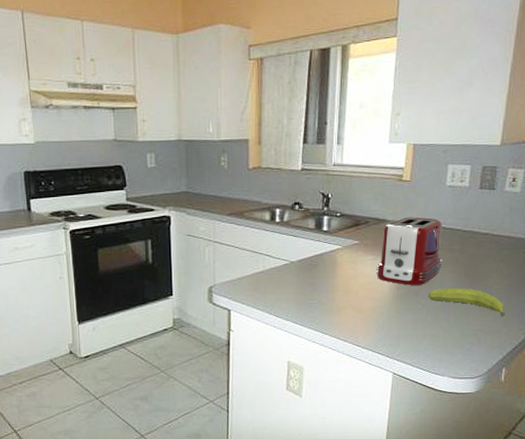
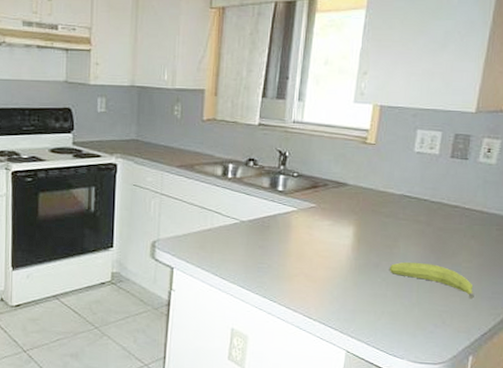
toaster: present [376,217,442,285] -> none [333,182,408,257]

